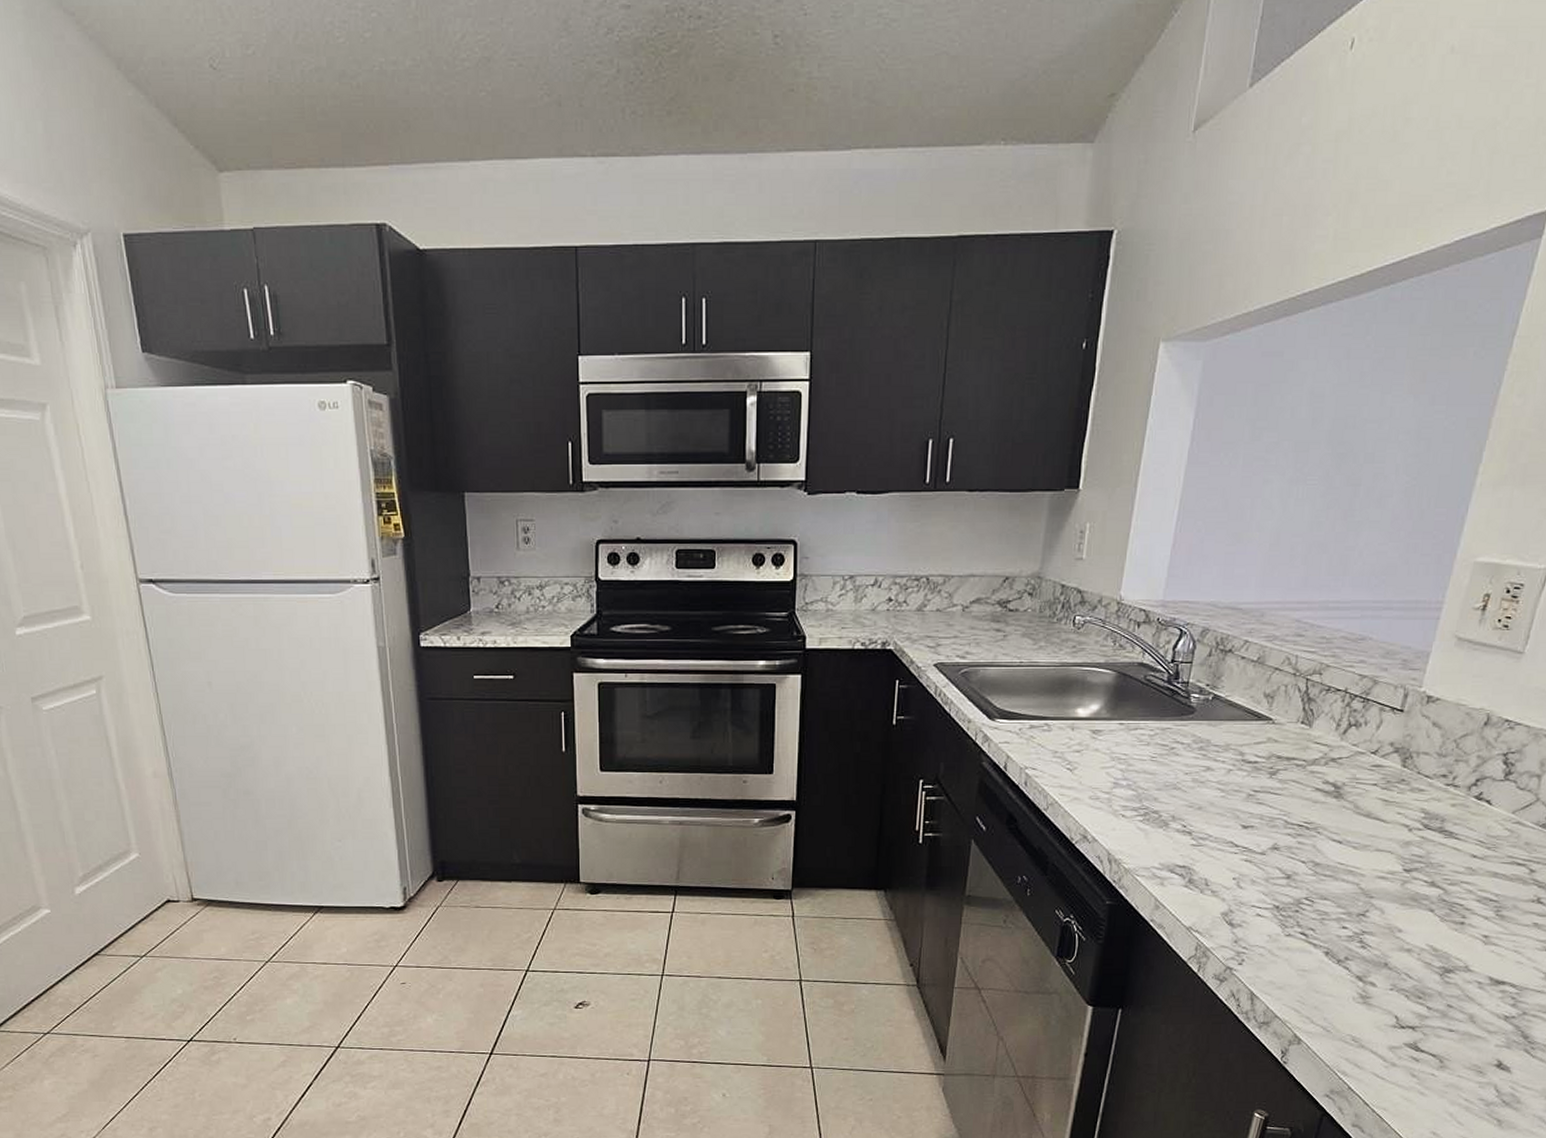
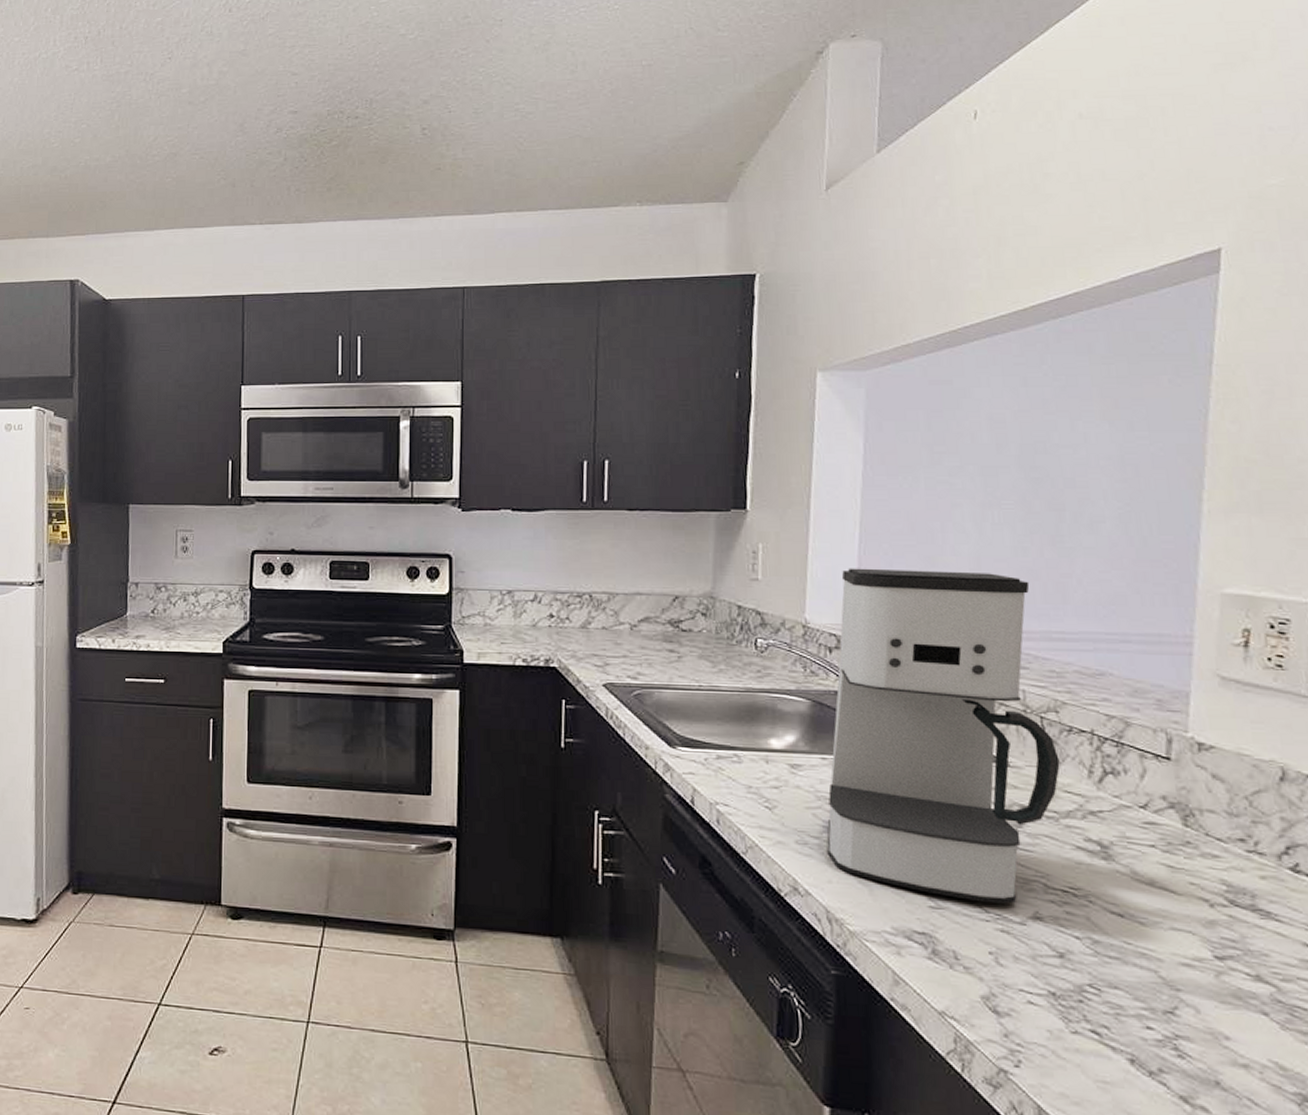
coffee maker: none [1115,545,1318,839] -> present [827,568,1060,904]

